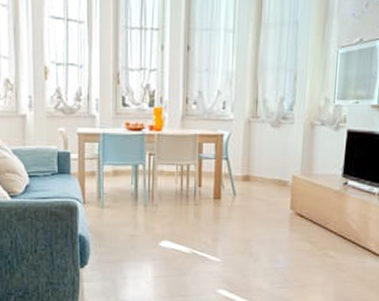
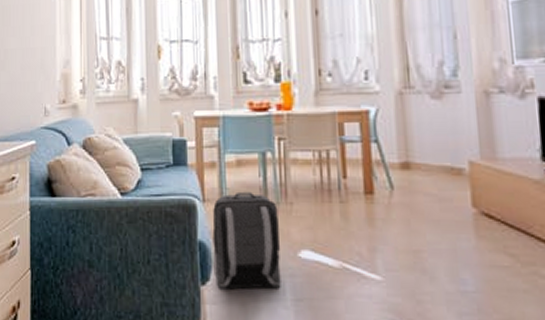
backpack: none [91,196,145,272] -> present [212,191,281,291]

